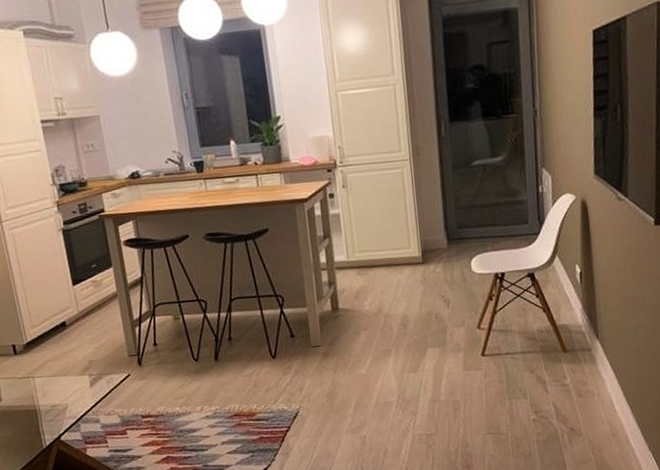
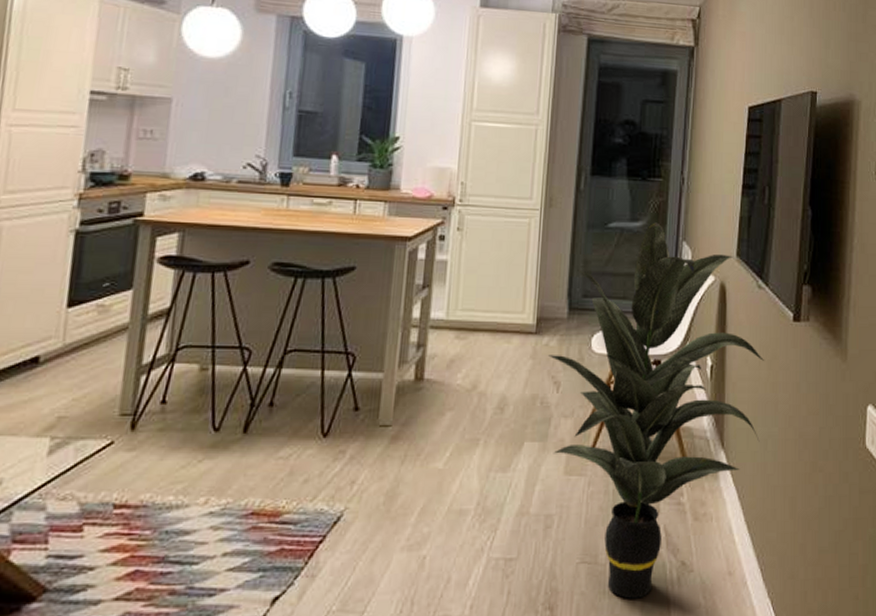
indoor plant: none [436,155,631,458] -> present [548,222,765,599]

